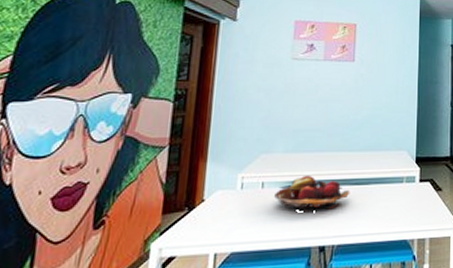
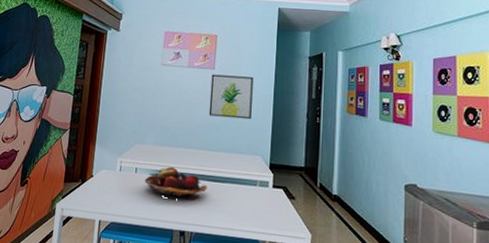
wall art: none [349,67,397,113] -> present [208,74,254,120]

